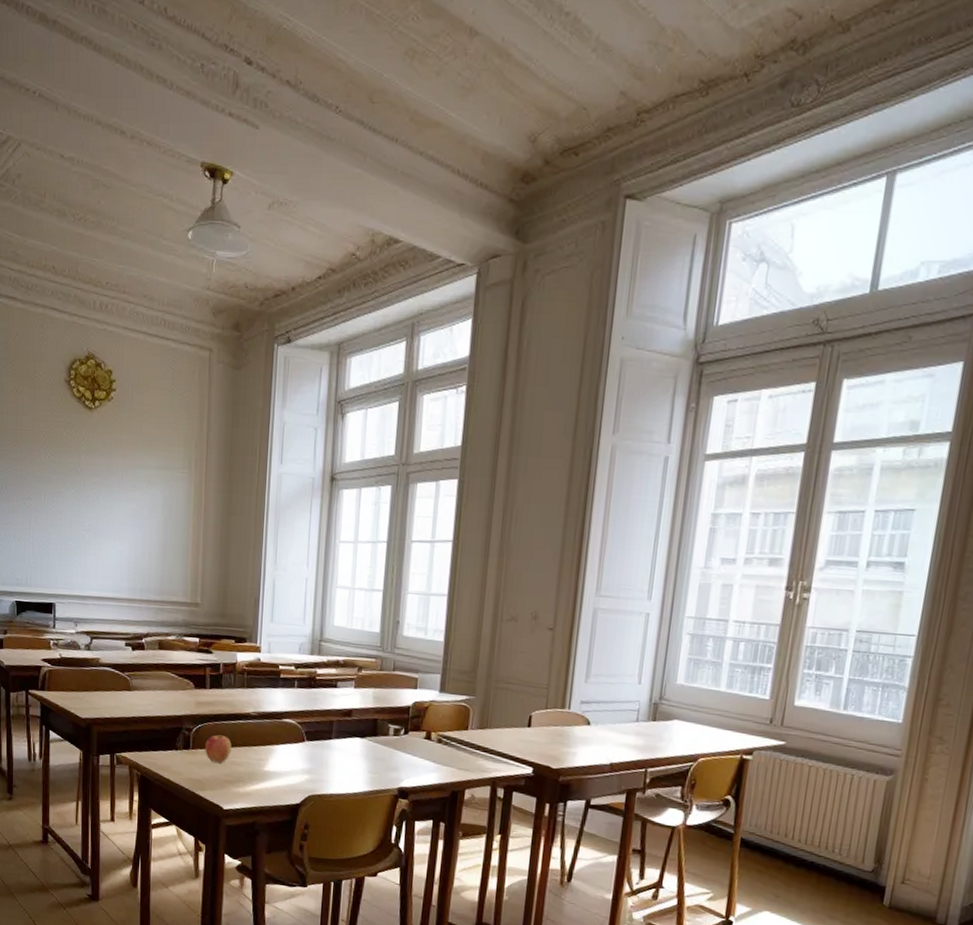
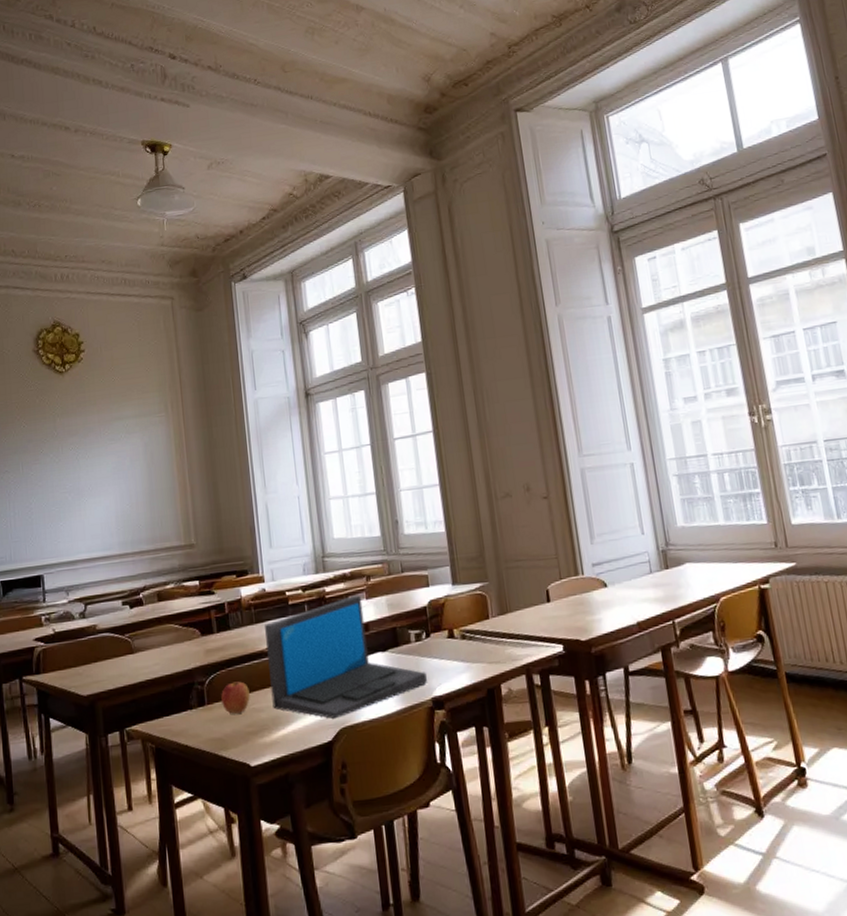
laptop: none [251,682,397,786] -> present [265,595,427,719]

